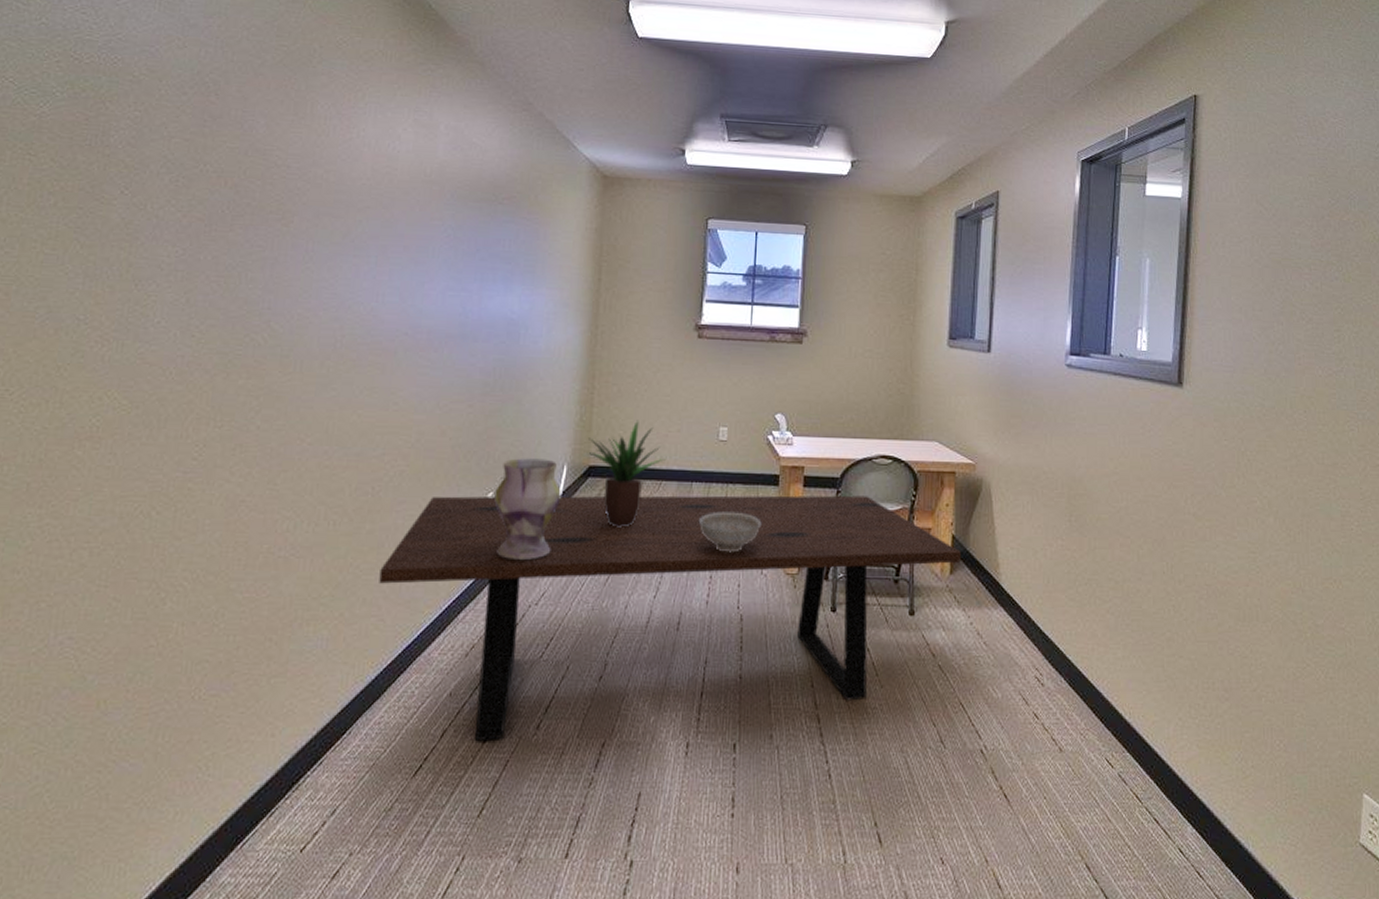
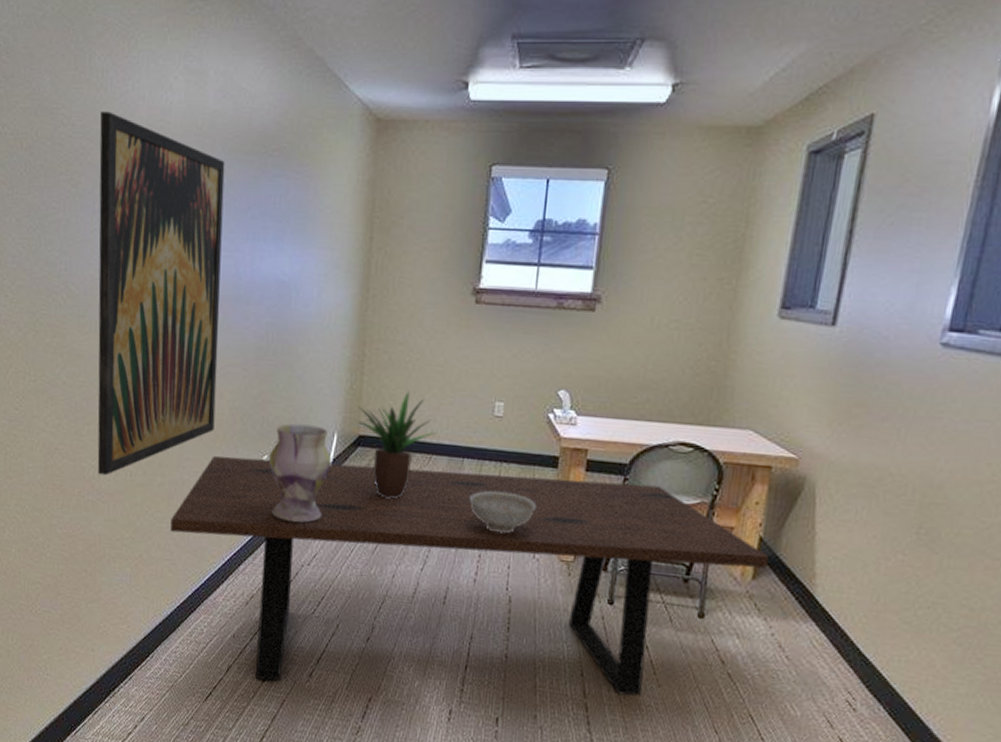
wall art: none [293,155,454,527] -> present [97,111,225,476]

